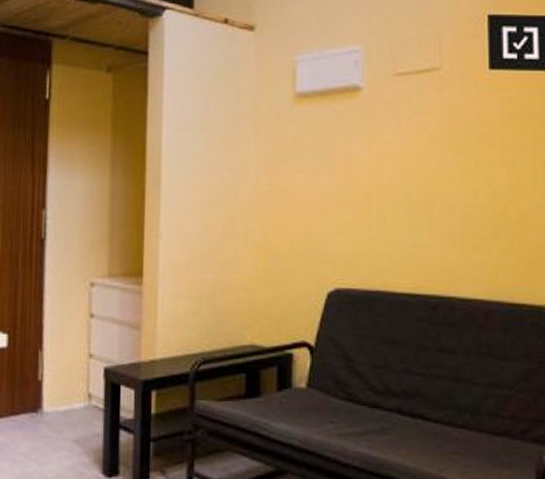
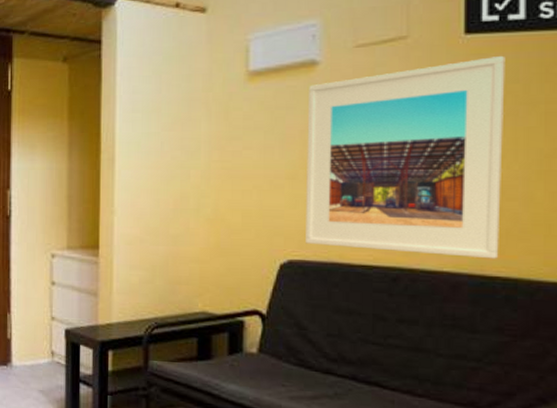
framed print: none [352,92,525,287] -> present [306,56,505,259]

